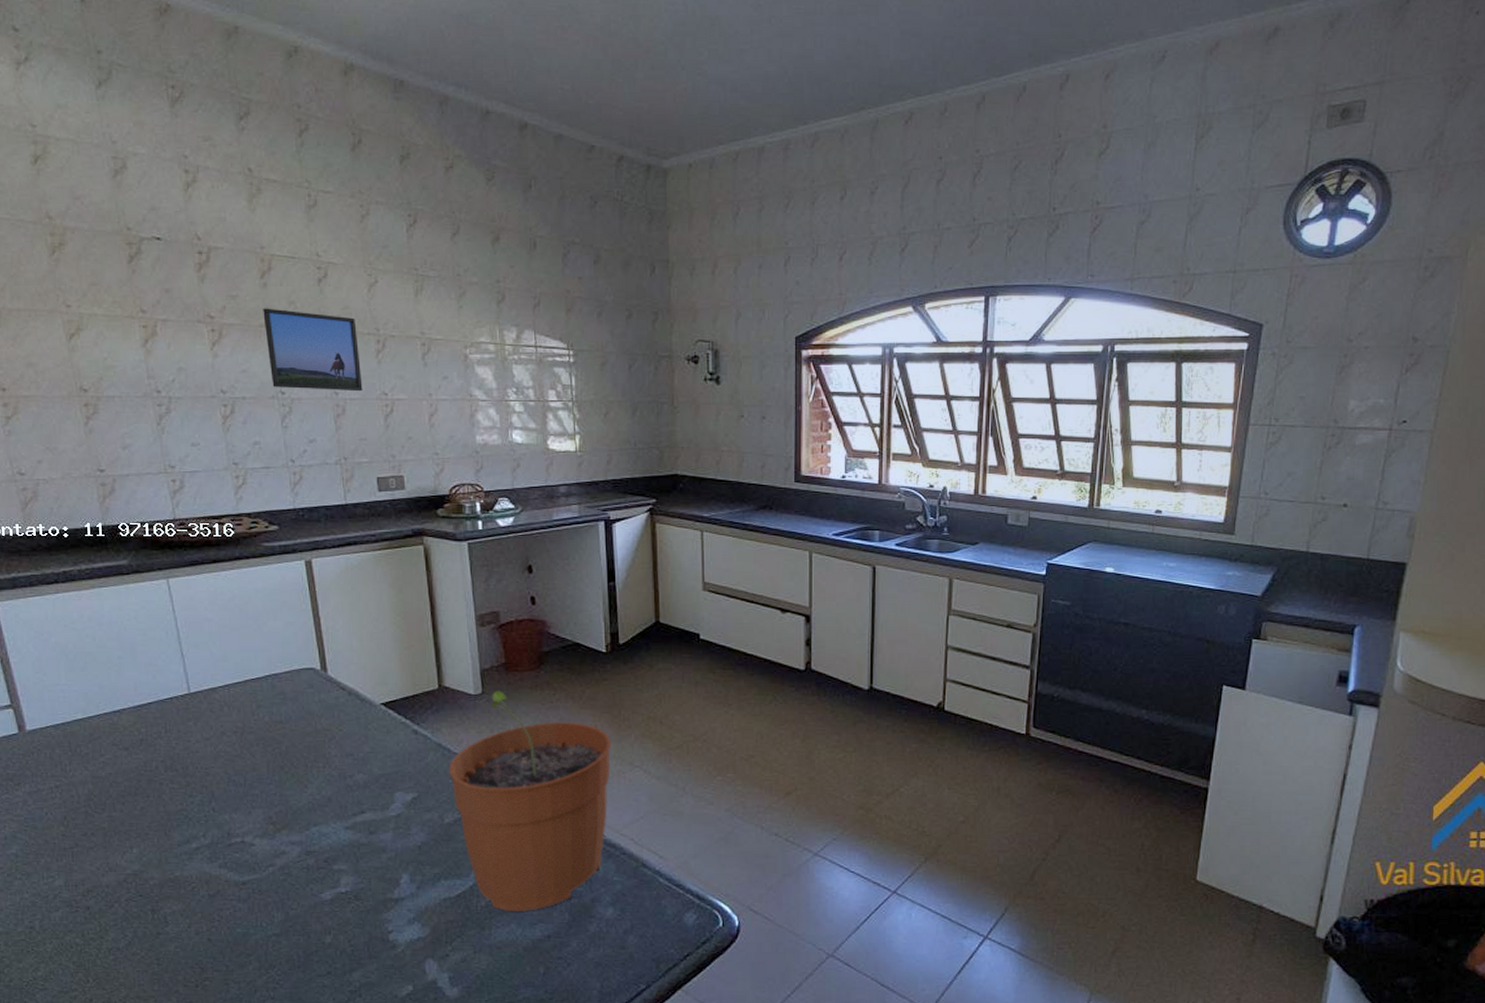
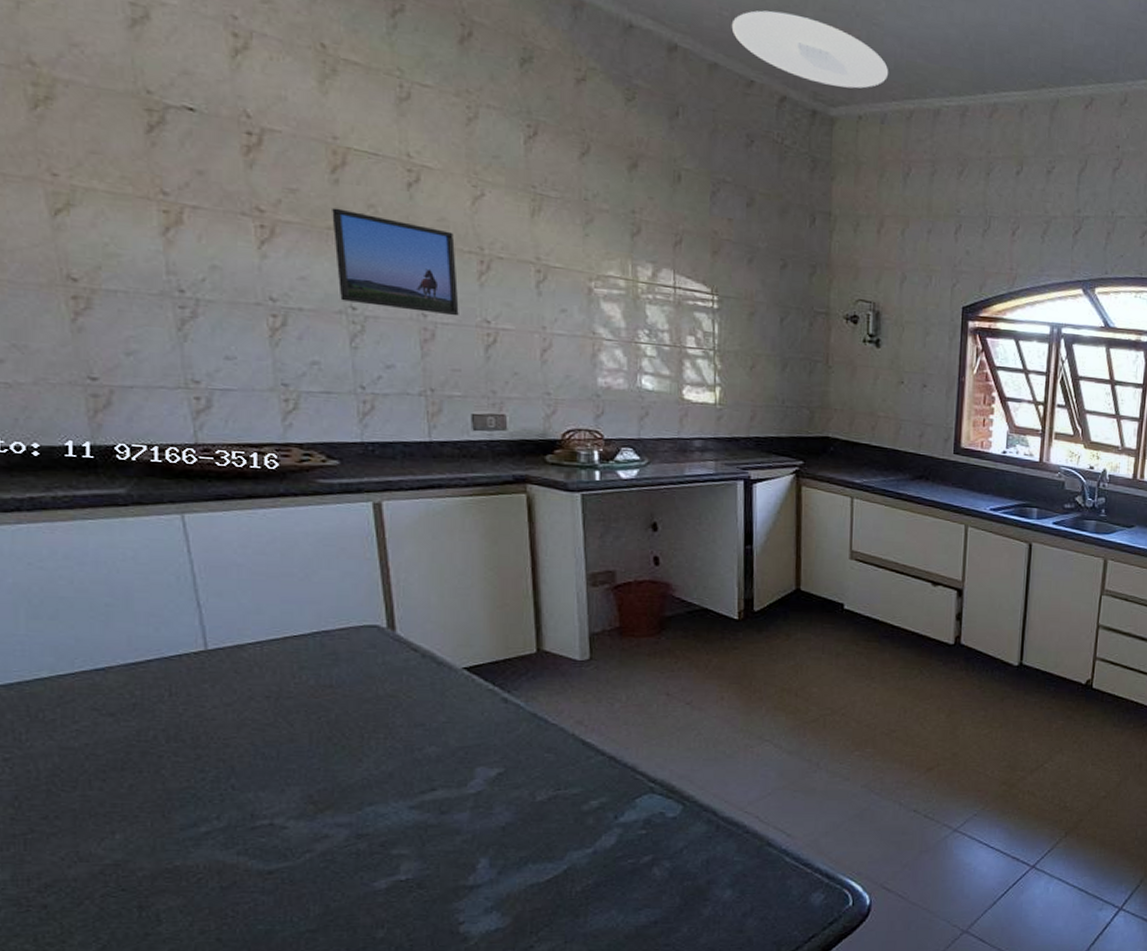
plant pot: present [448,691,611,911] -> none [543,657,739,896]
ceiling light: none [572,77,714,139] -> present [731,10,888,89]

